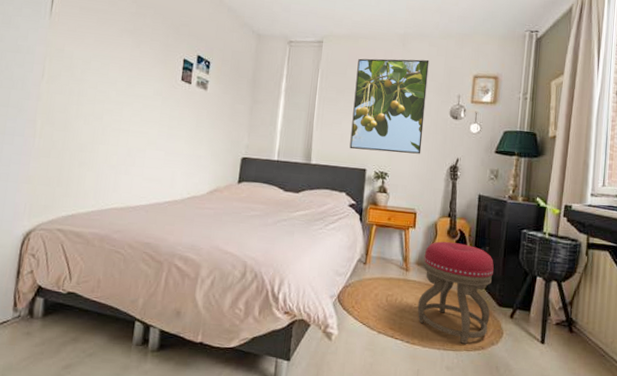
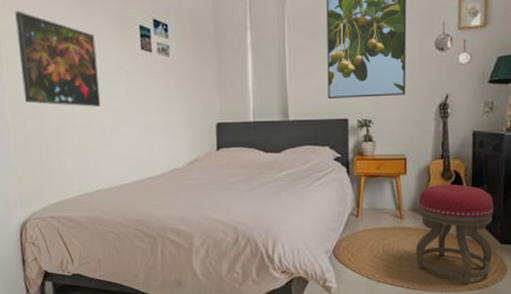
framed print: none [57,29,140,128] -> present [15,11,101,107]

